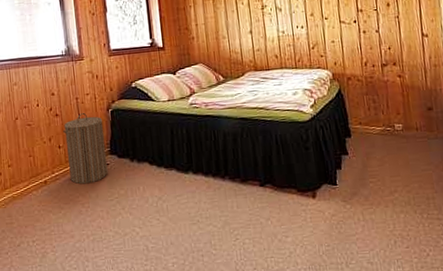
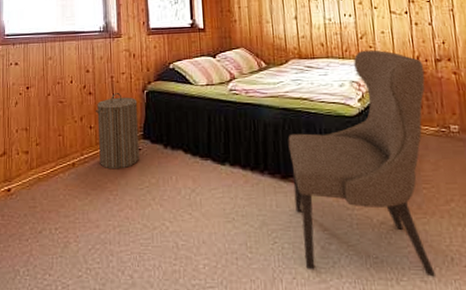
chair: none [246,58,380,261] -> present [288,49,435,277]

